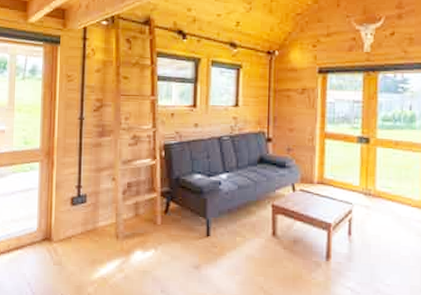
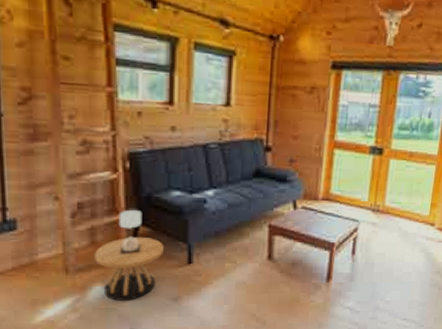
side table: none [137,188,188,266] -> present [95,209,164,301]

